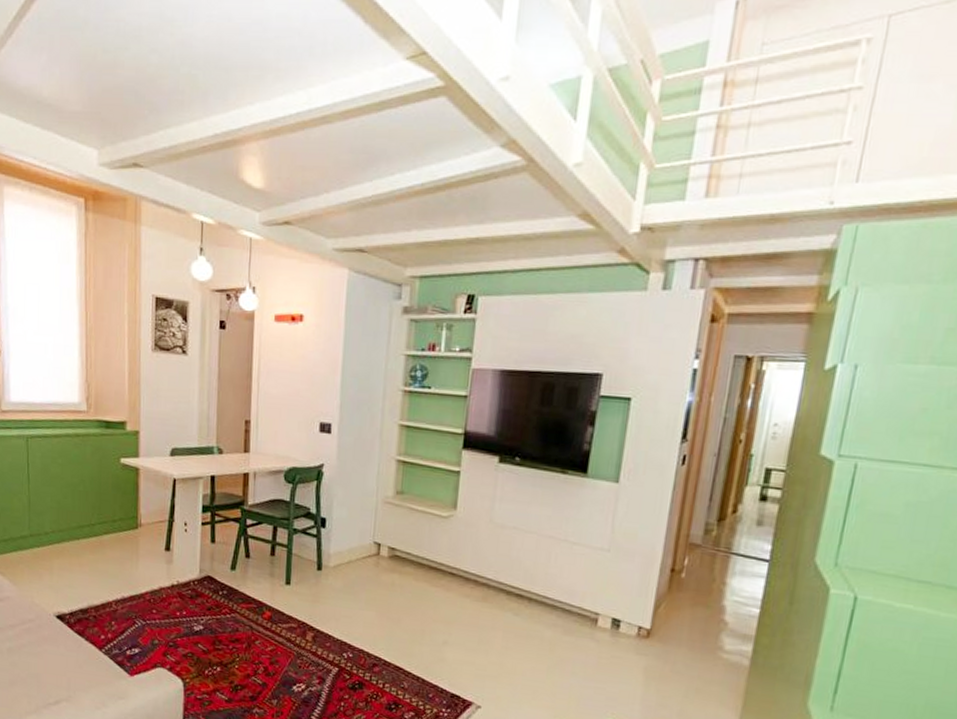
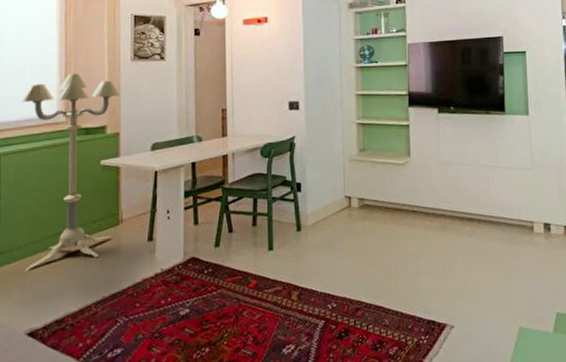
floor lamp: none [44,358,141,558] -> present [20,73,121,272]

